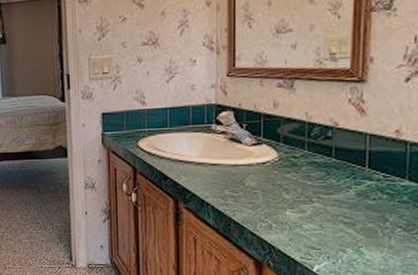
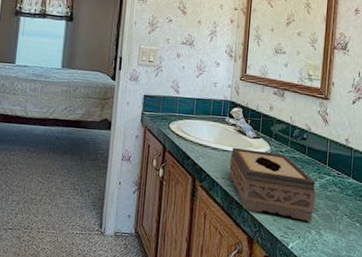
tissue box: none [222,159,352,239] -> present [229,147,317,222]

